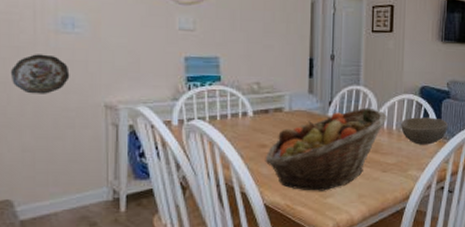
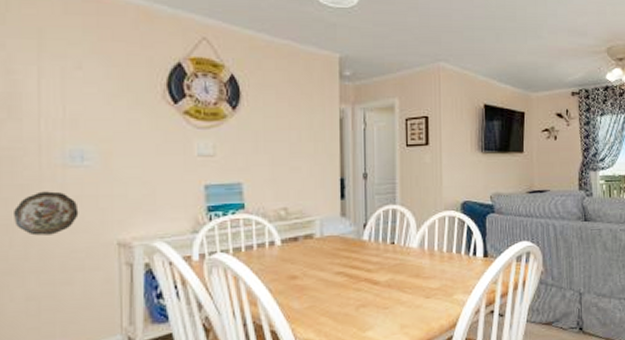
fruit basket: present [265,107,389,191] -> none [296,228,429,325]
bowl: present [401,117,449,145] -> none [443,234,495,266]

